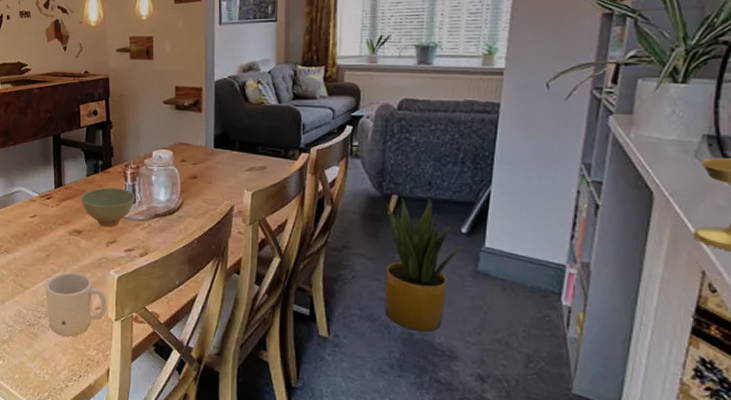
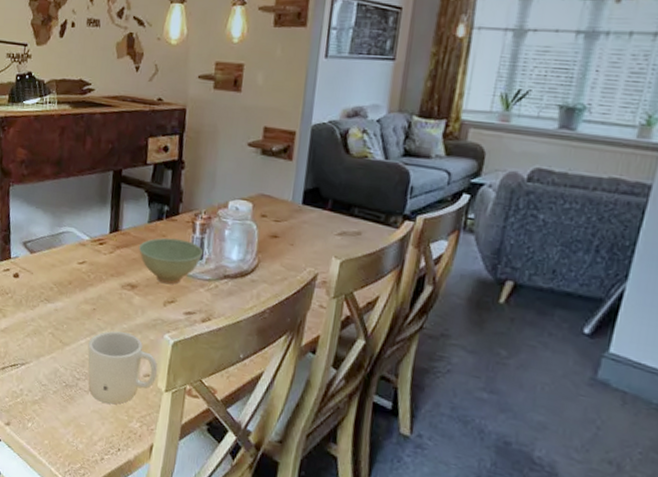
planter: present [385,198,464,332] -> none [480,285,584,443]

